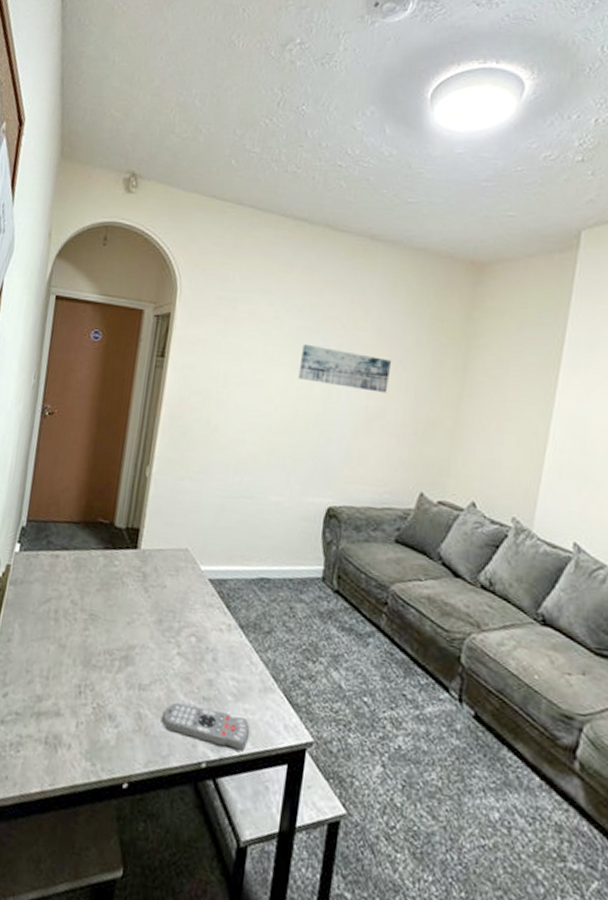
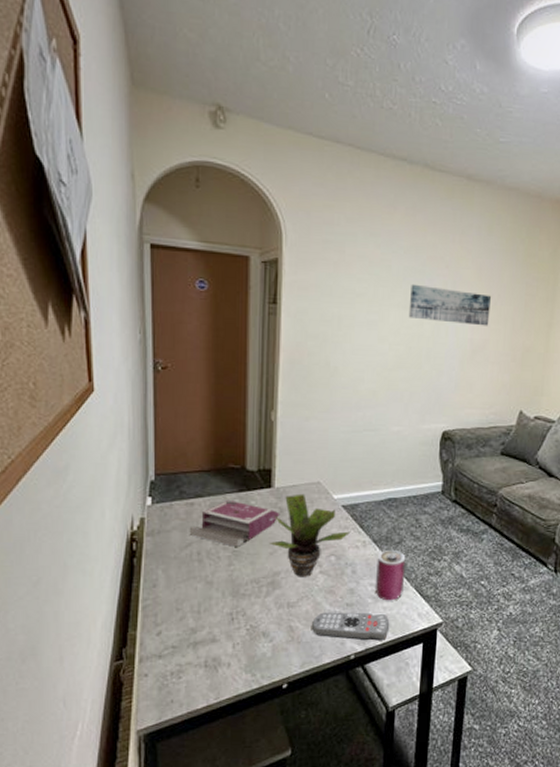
book: none [50,556,143,611] -> present [189,499,280,547]
potted plant: none [127,559,216,657] -> present [268,493,351,577]
can: none [236,638,275,703] -> present [375,549,406,601]

